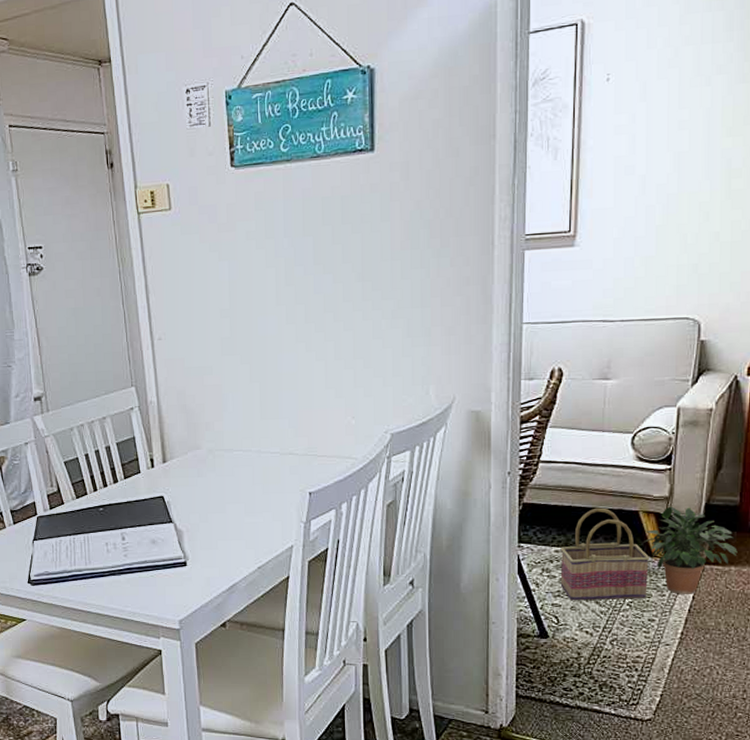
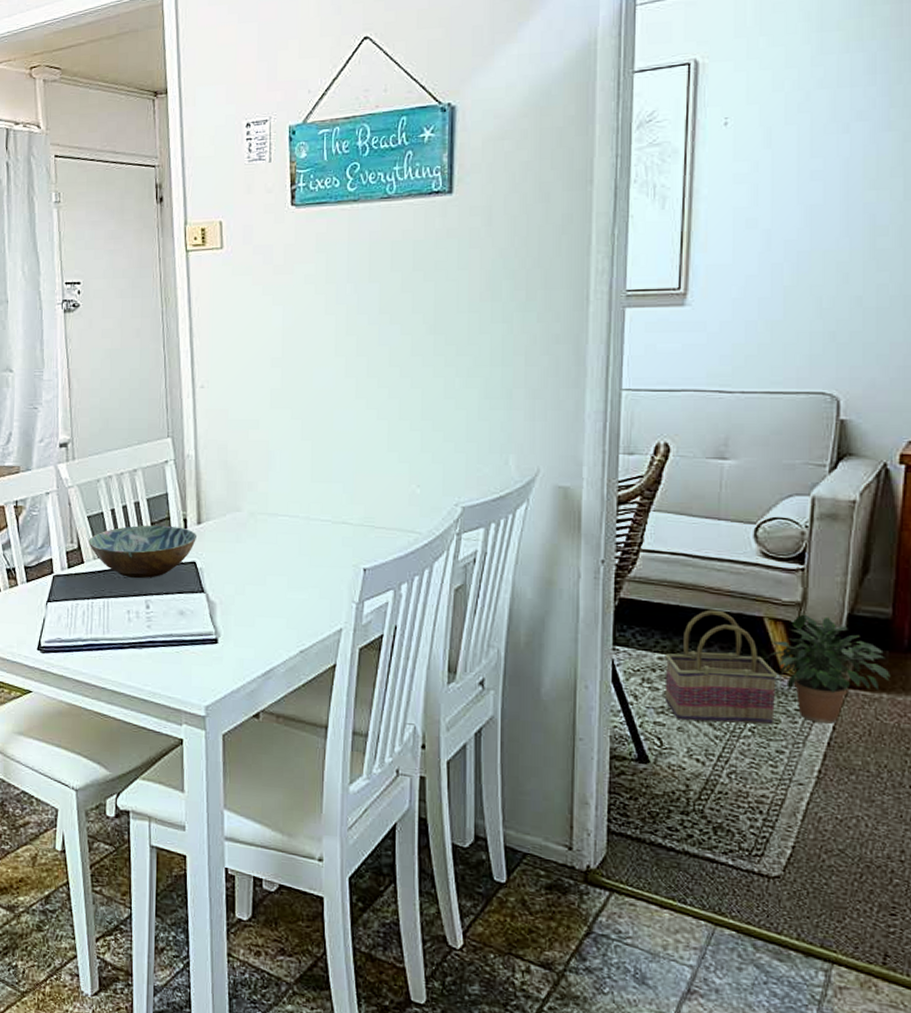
bowl: none [67,465,164,515] -> present [88,525,198,579]

